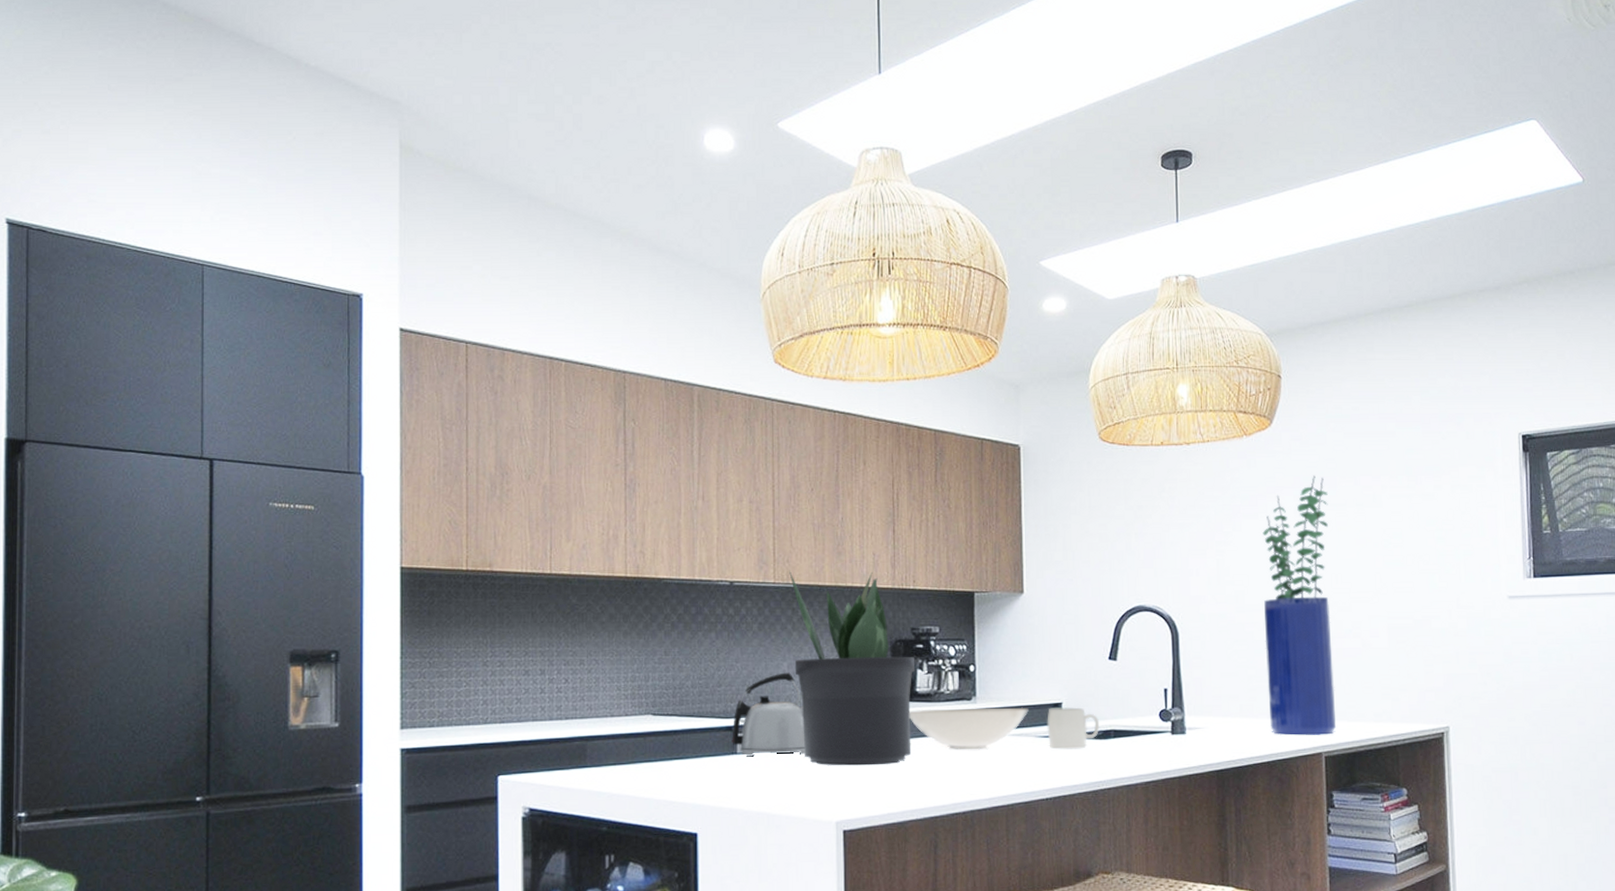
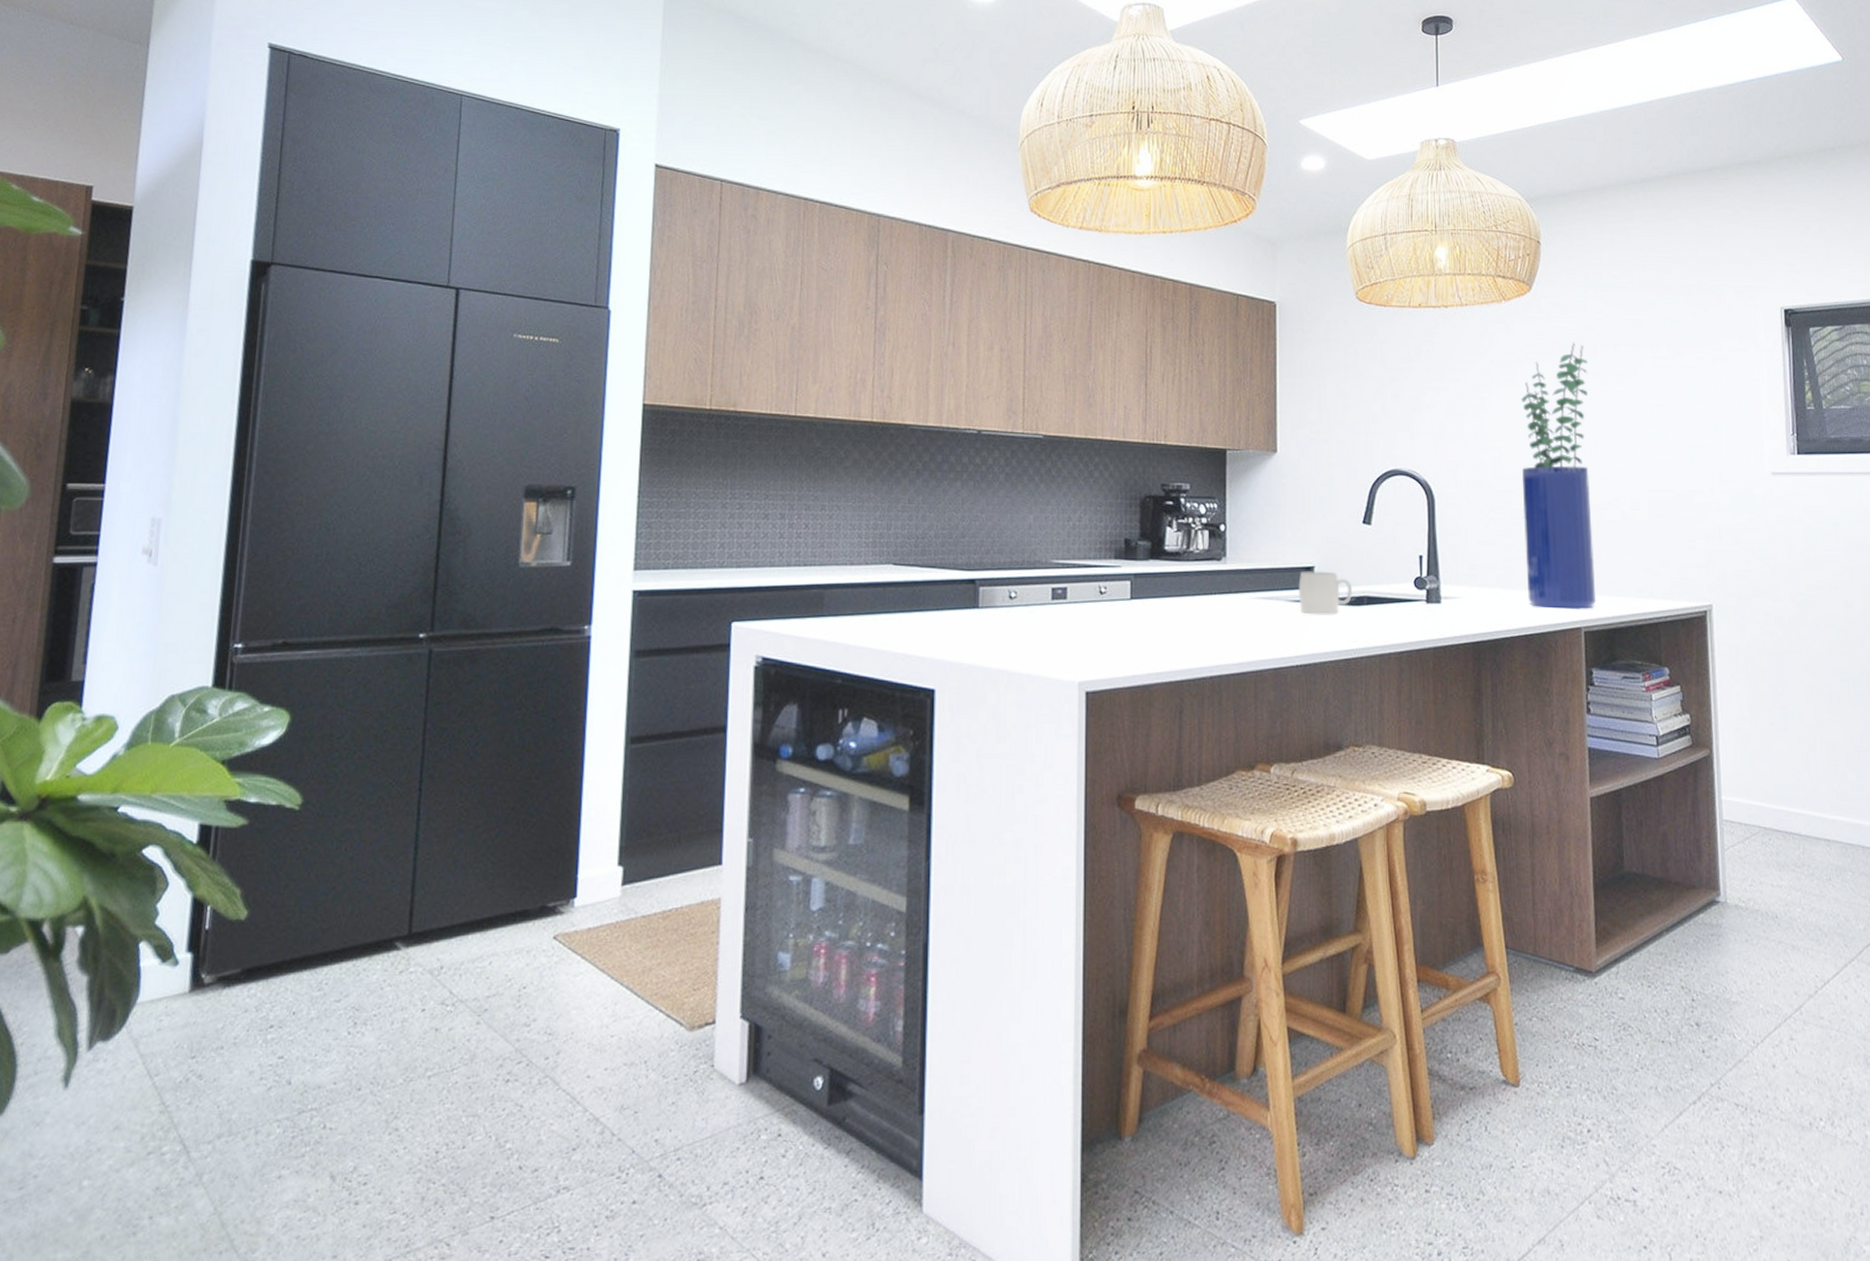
kettle: present [732,672,806,756] -> none [974,525,1050,611]
planter: present [789,570,916,766] -> none [1038,420,1165,625]
decorative bowl: present [909,707,1029,749] -> none [1157,568,1280,611]

